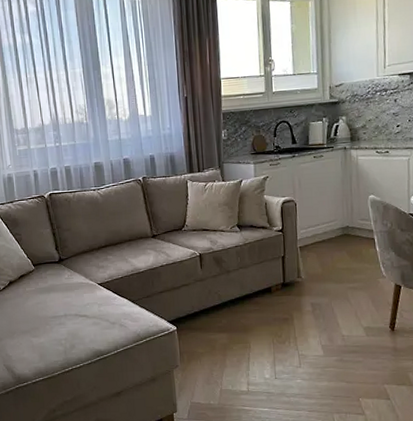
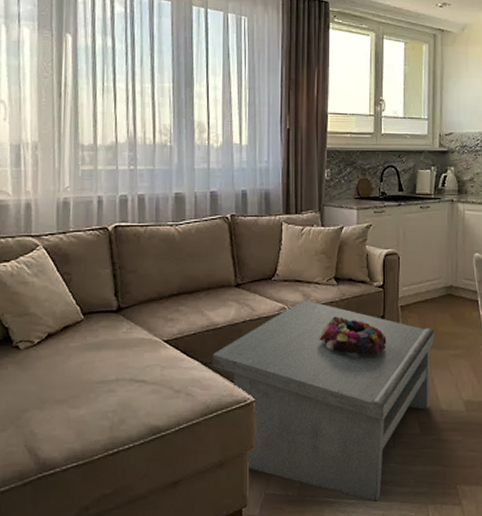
coffee table: none [137,245,334,410] -> present [211,299,435,502]
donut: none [227,258,288,290] -> present [319,316,387,355]

